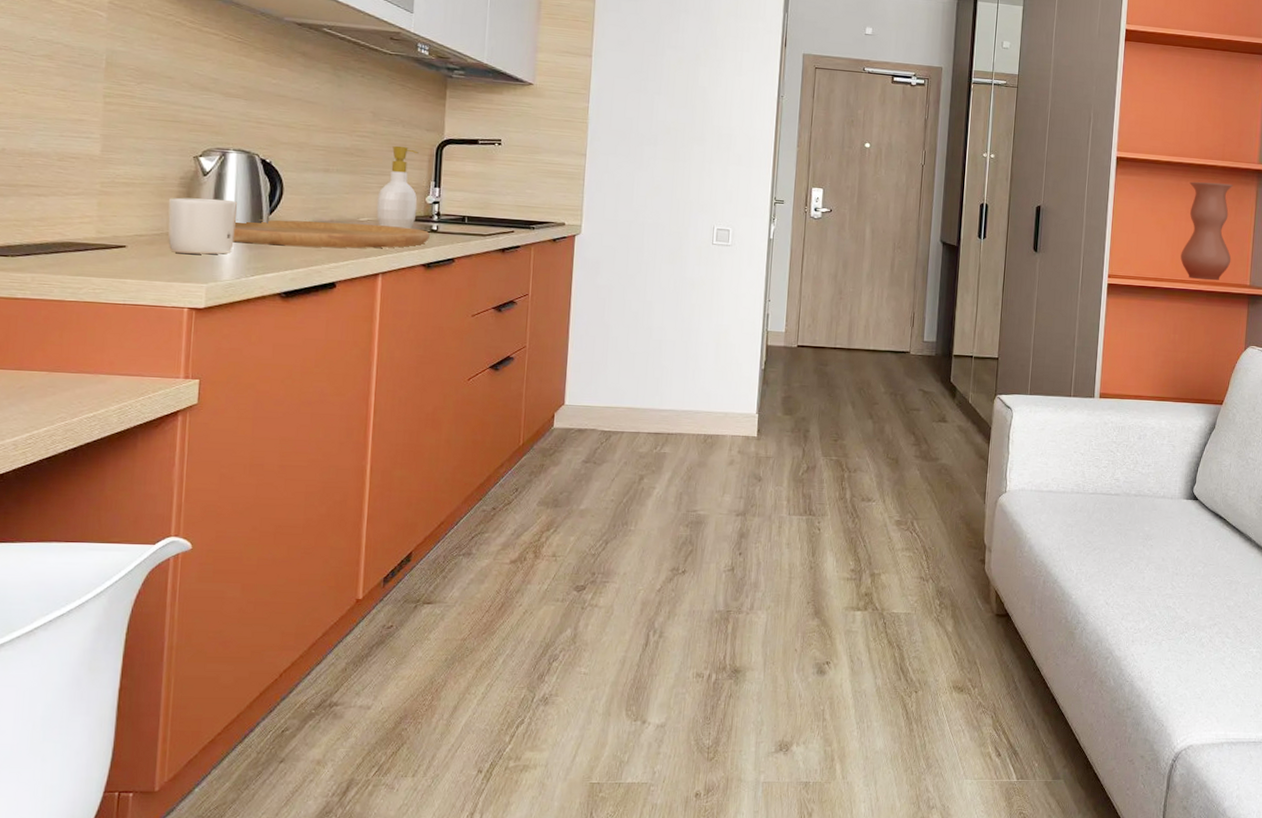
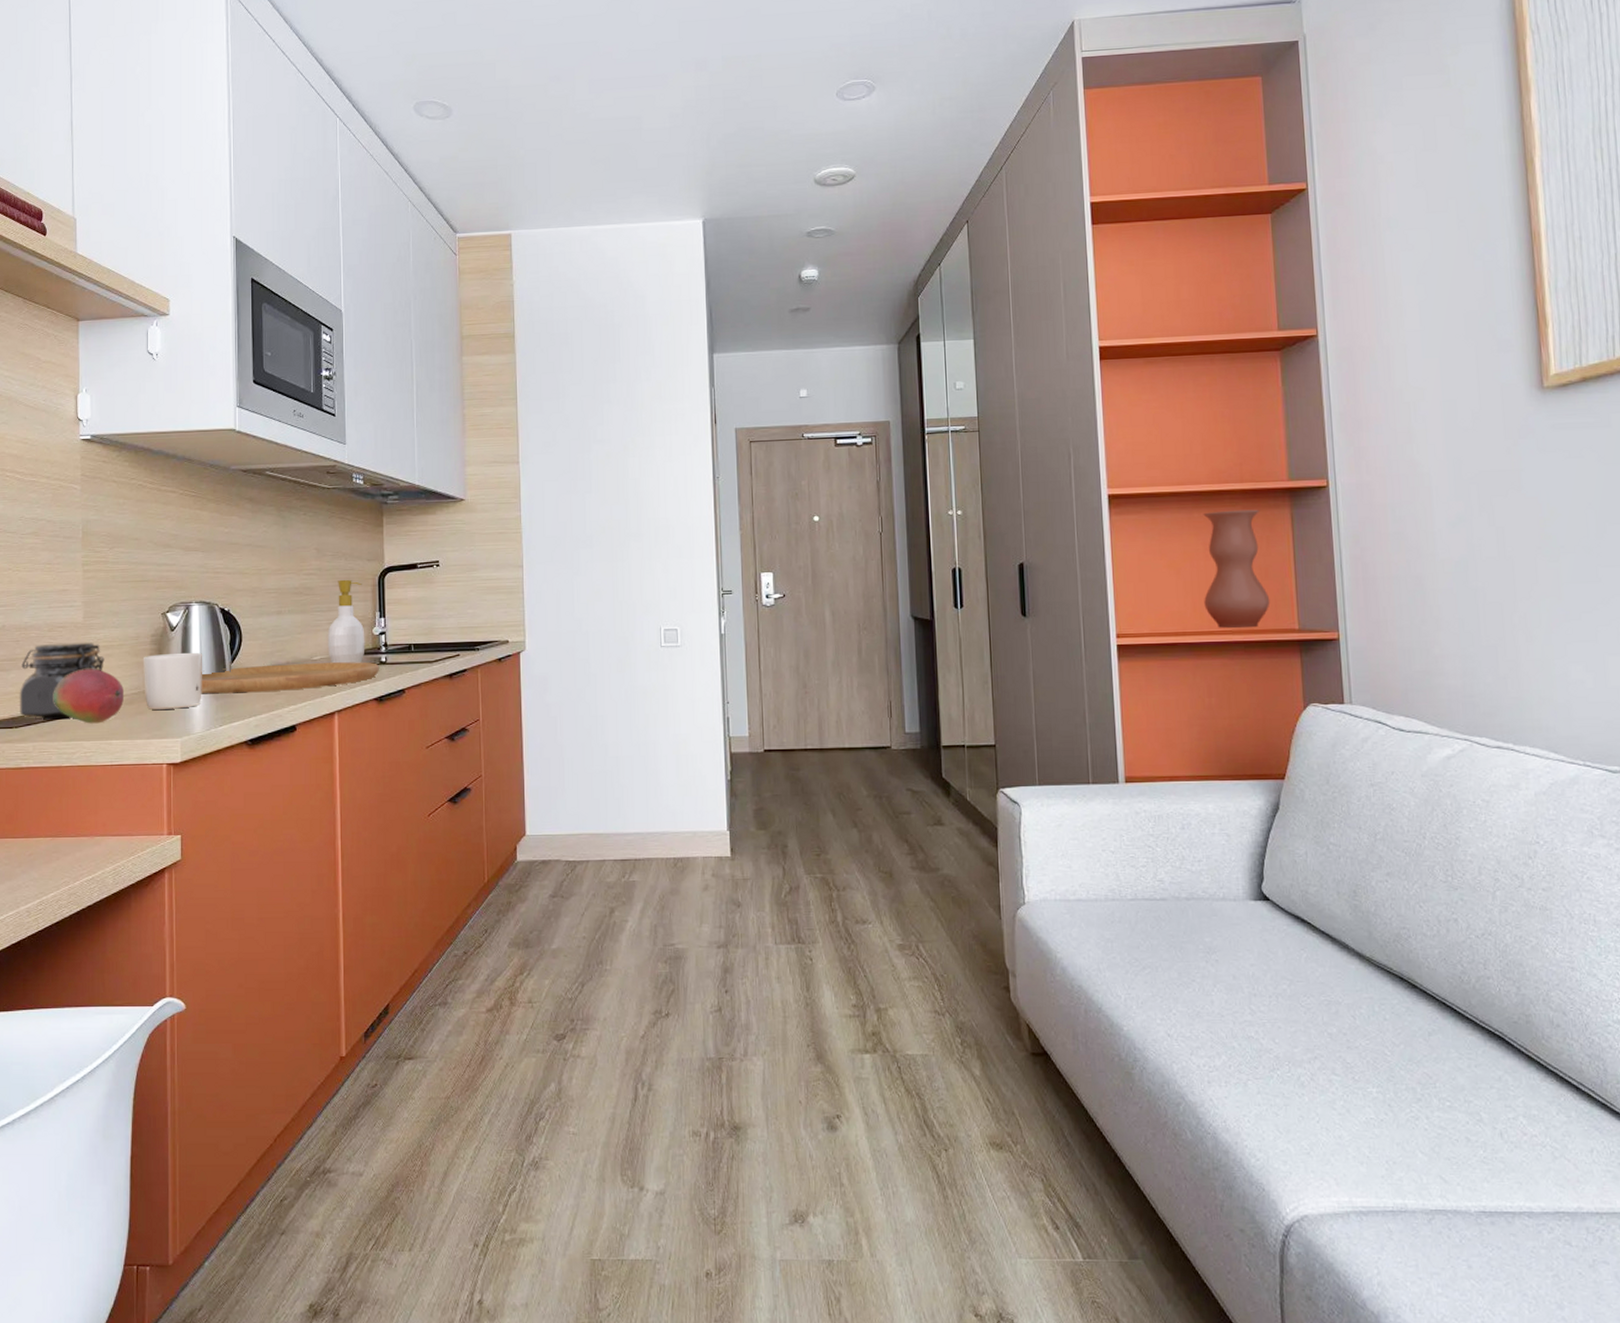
jar: none [17,173,124,252] -> present [19,642,105,719]
fruit: none [59,204,145,261] -> present [53,669,125,724]

